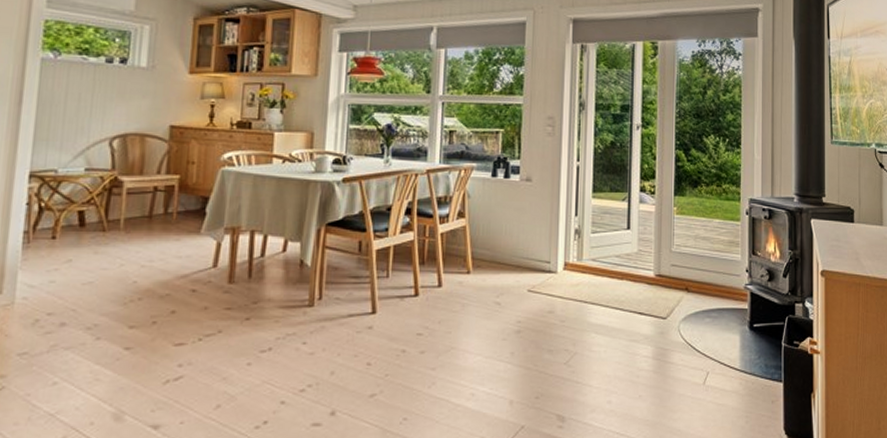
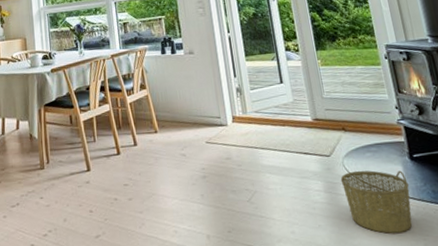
basket: none [672,337,743,409] -> present [340,170,412,234]

